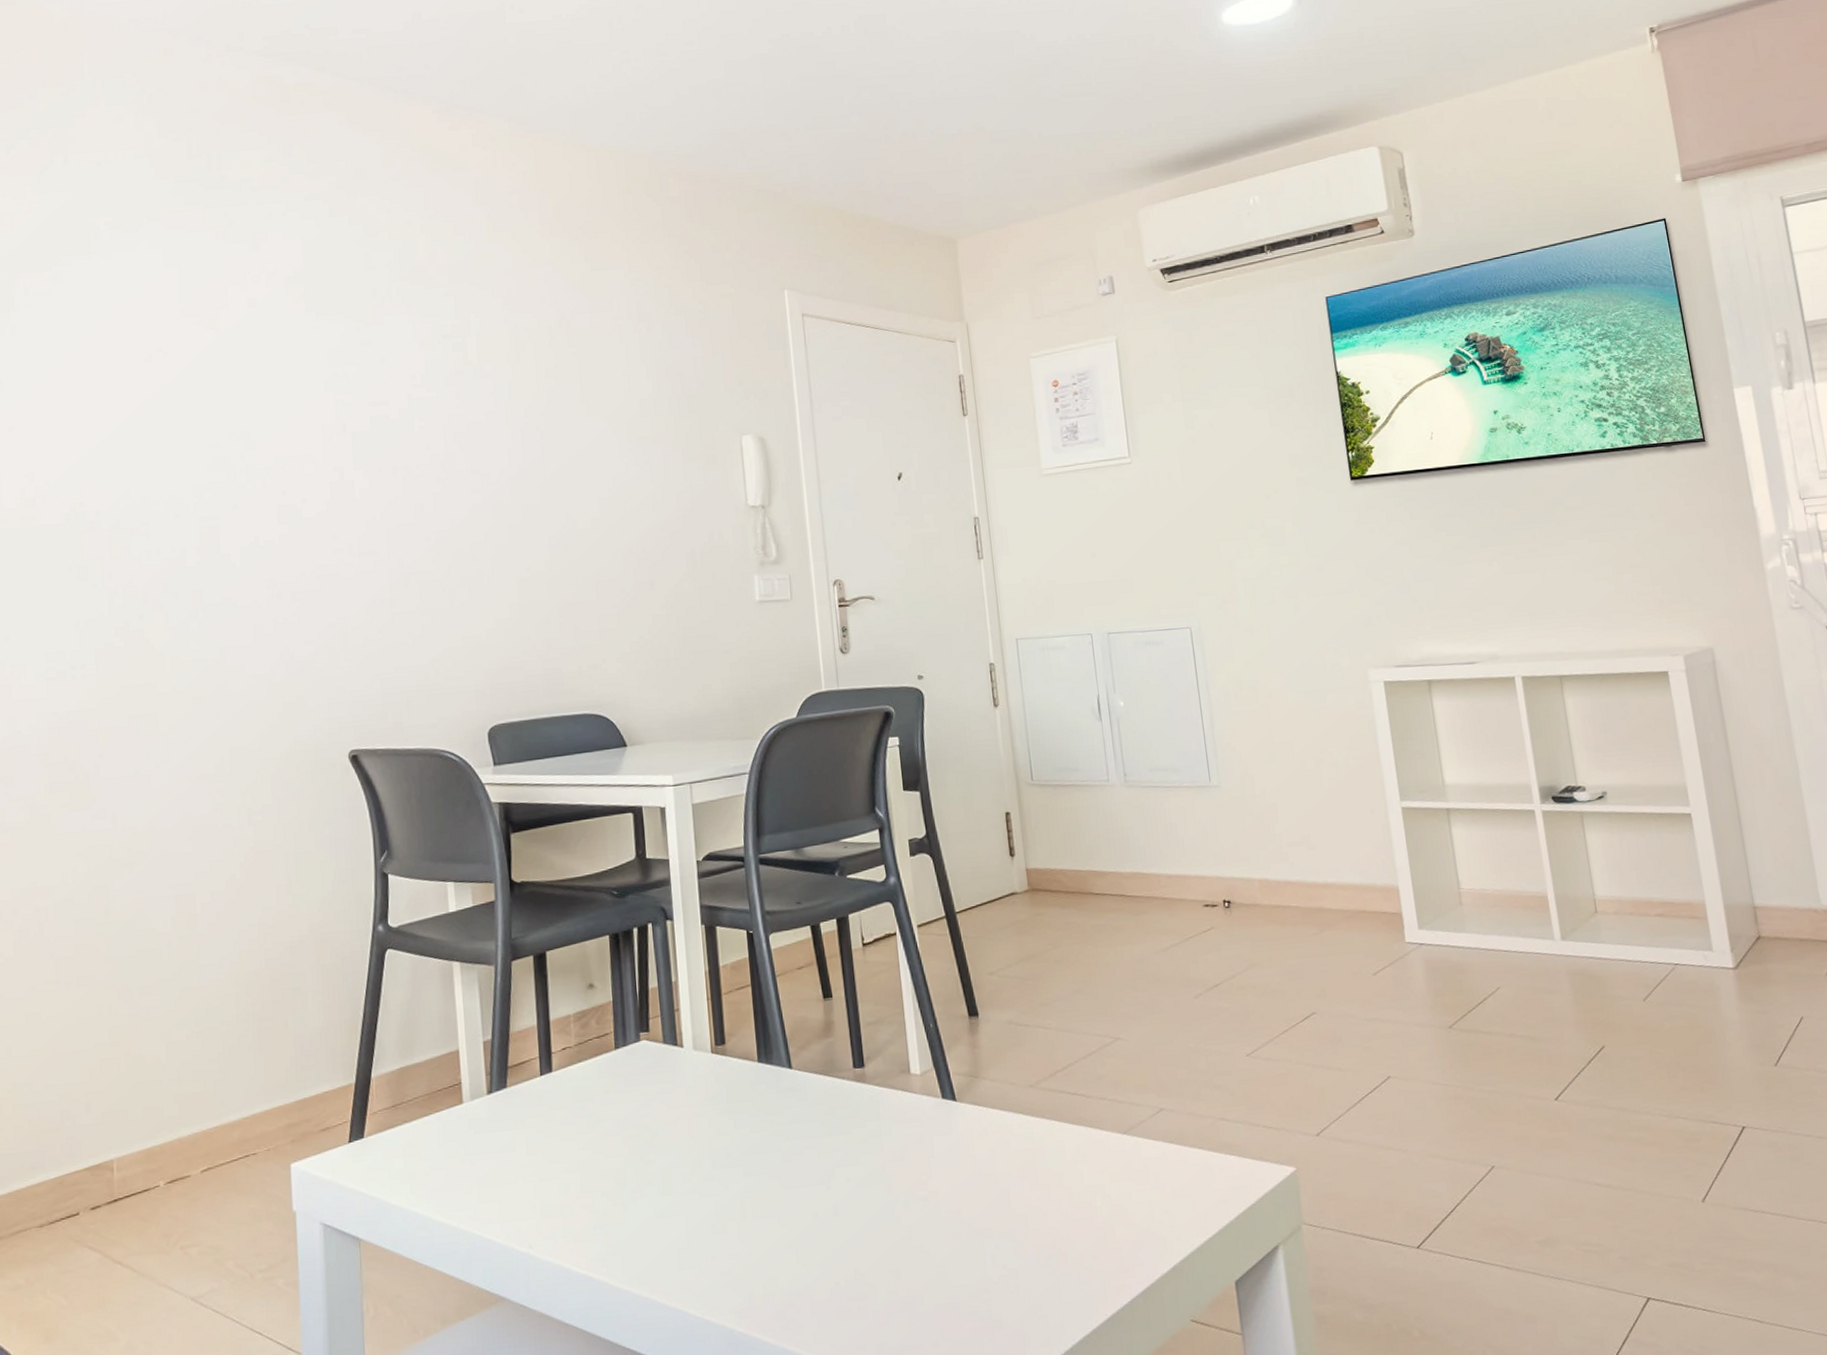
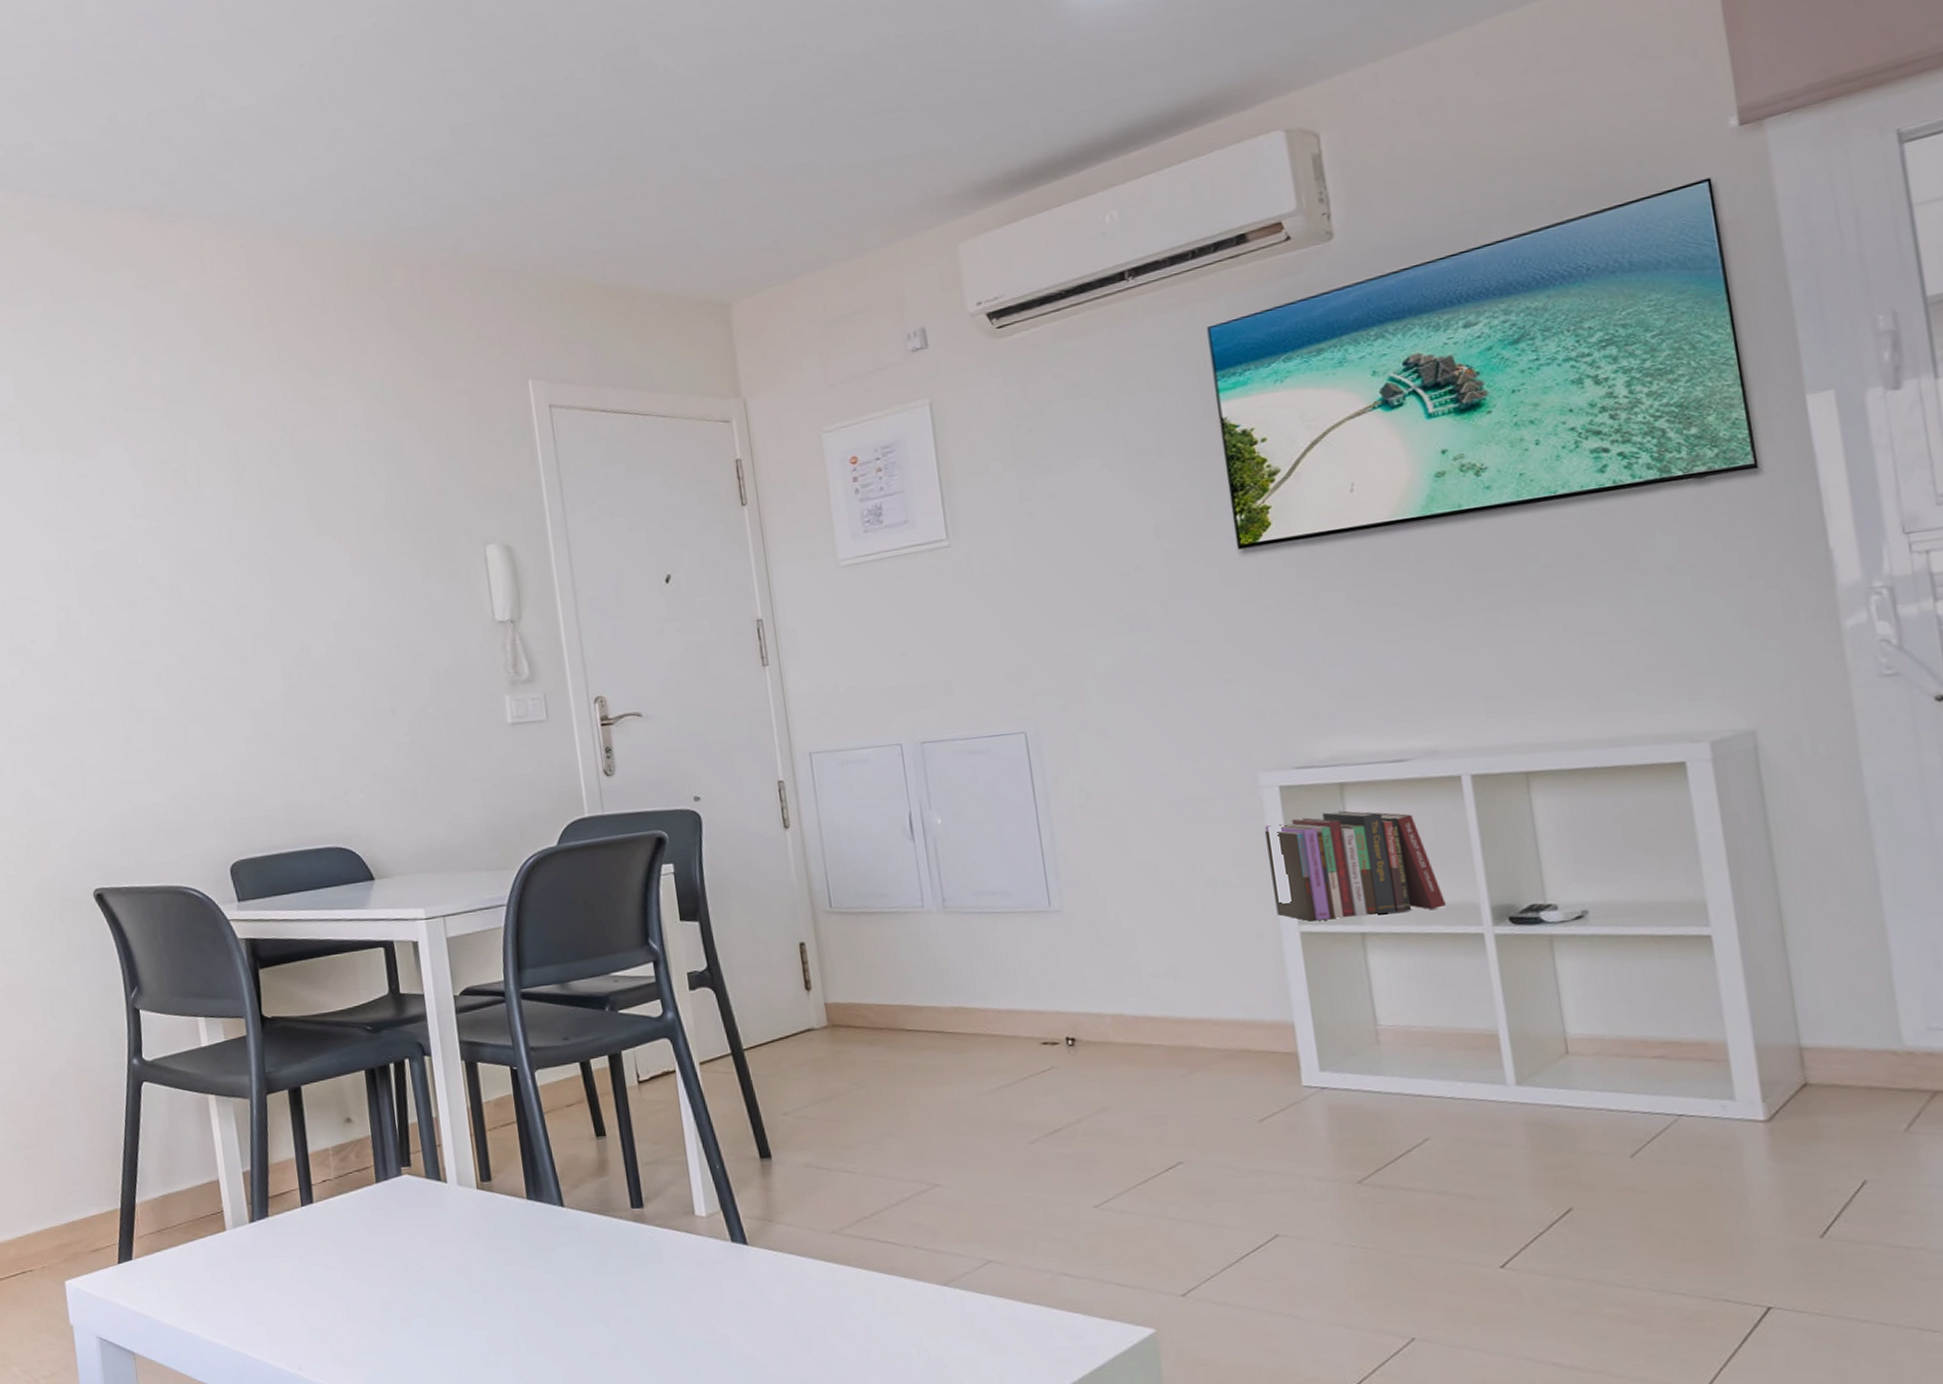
books: none [1373,704,1508,798] -> present [1264,811,1447,922]

